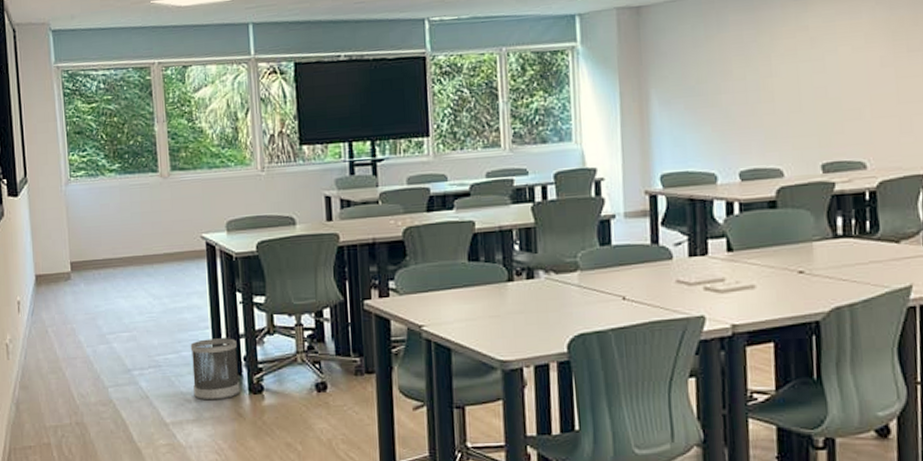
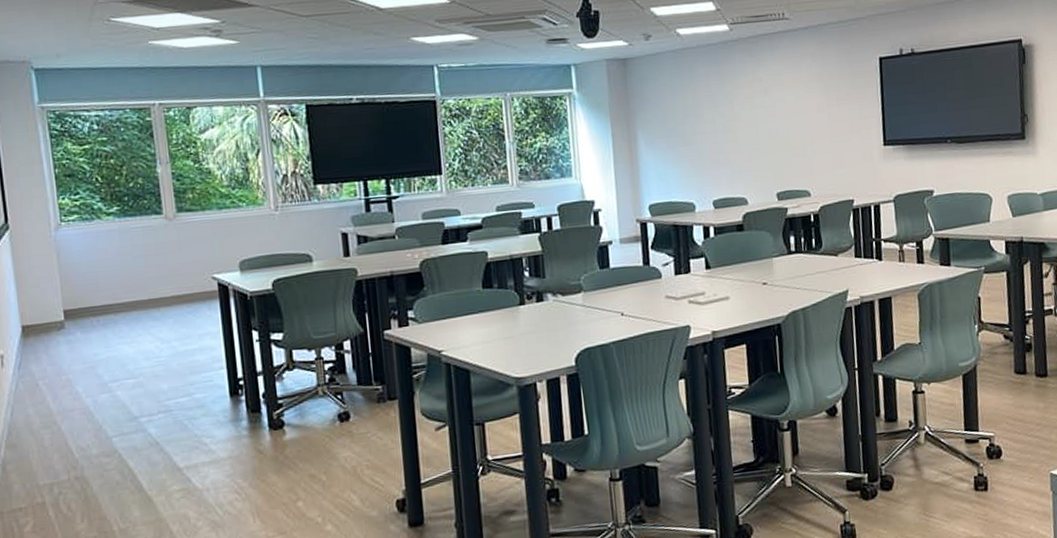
wastebasket: present [190,338,240,401] -> none [204,376,260,441]

